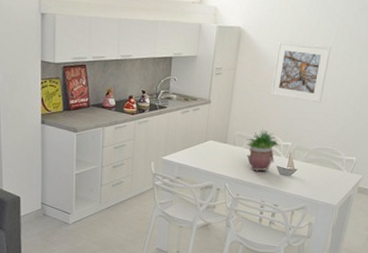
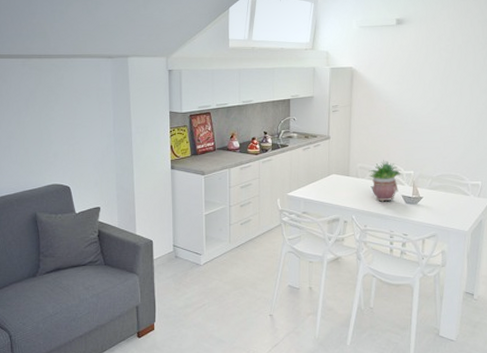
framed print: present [270,41,332,103] -> none [387,77,442,131]

